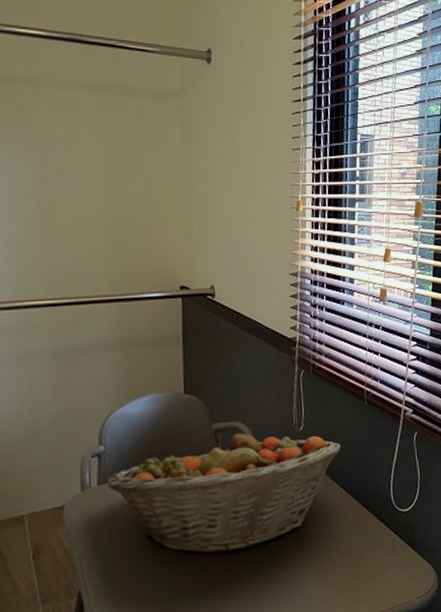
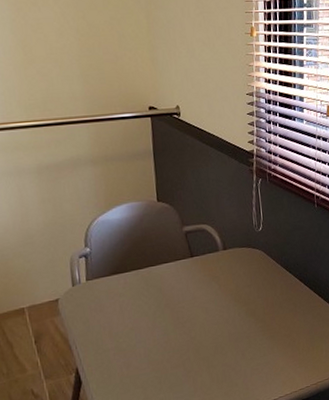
fruit basket: present [107,433,341,554] -> none [94,234,295,335]

